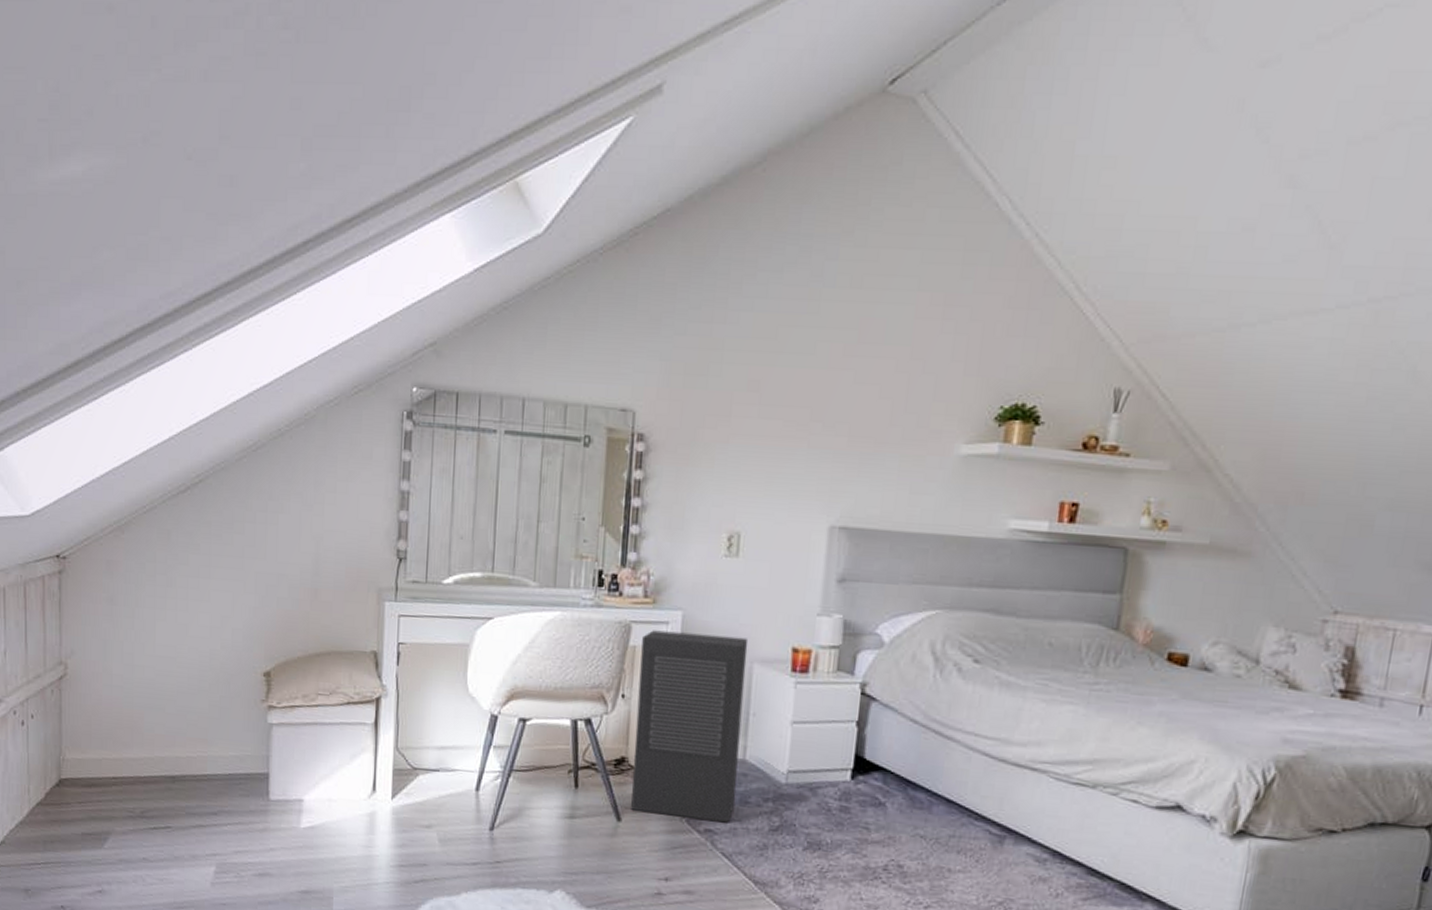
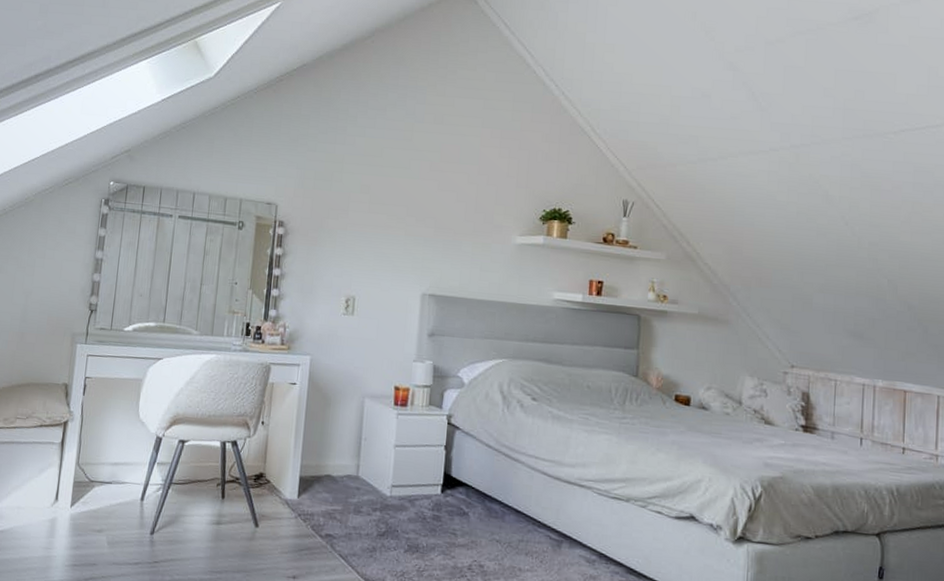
air purifier: present [631,630,749,823] -> none [267,370,361,529]

